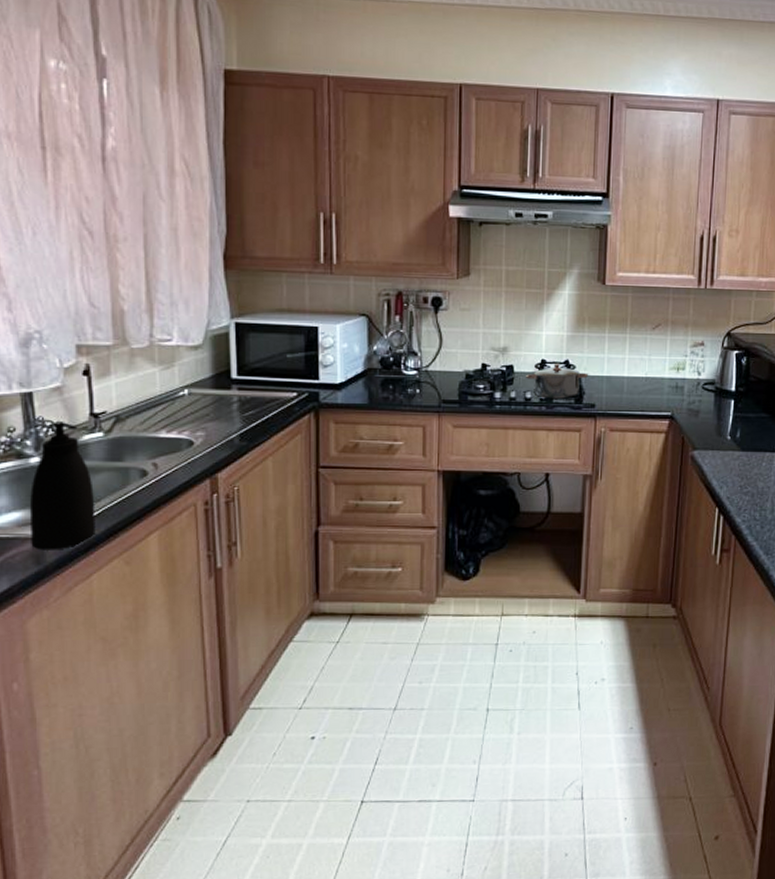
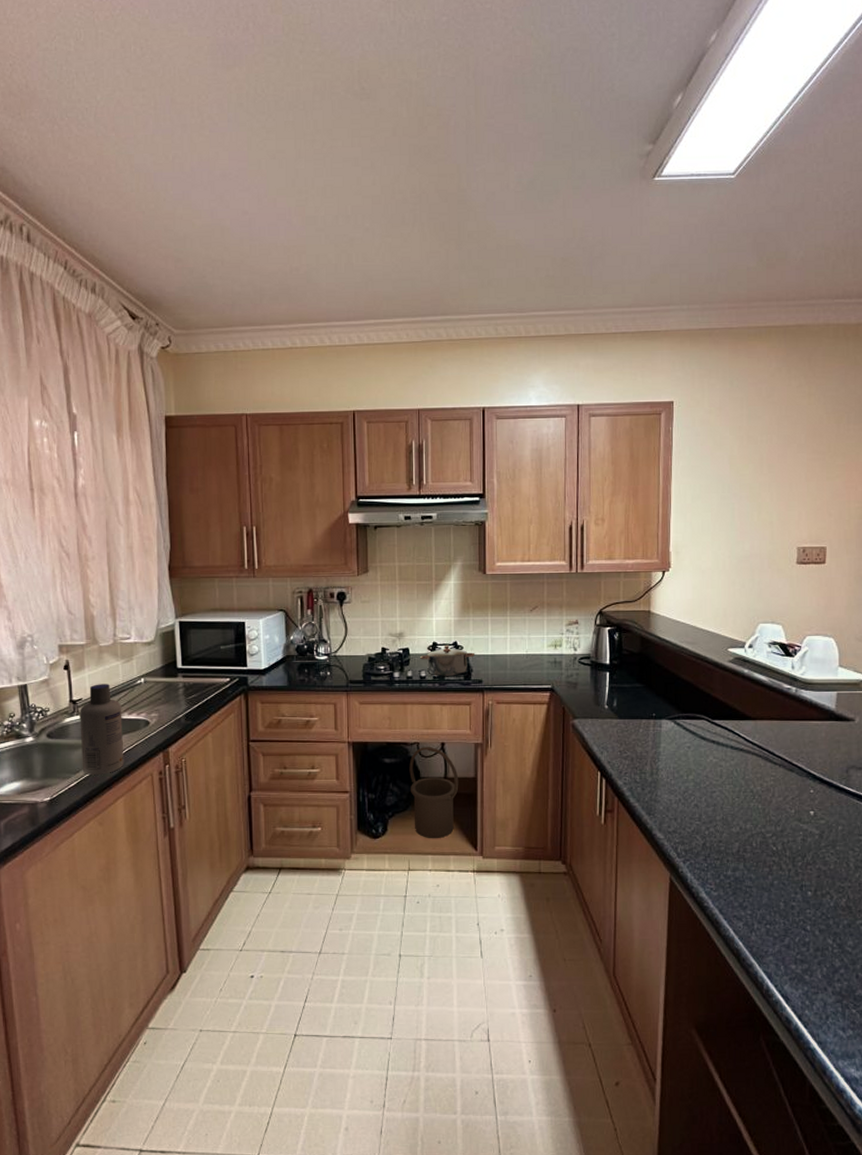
soap dispenser: present [29,422,96,550] -> none [26,708,76,814]
screw cap bottle: none [102,394,159,505] -> present [79,684,124,776]
bucket: none [507,478,563,580] -> present [409,747,459,838]

